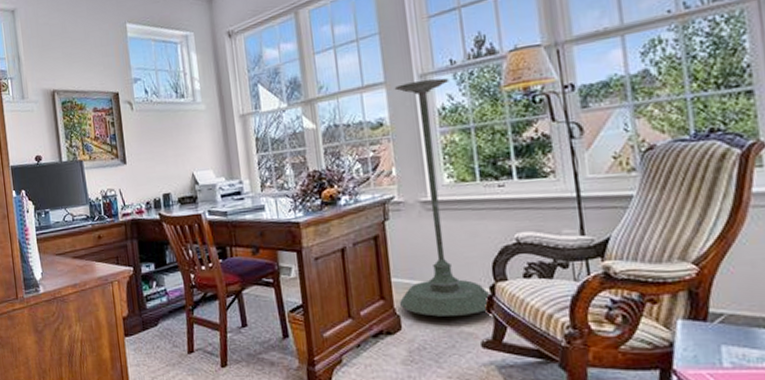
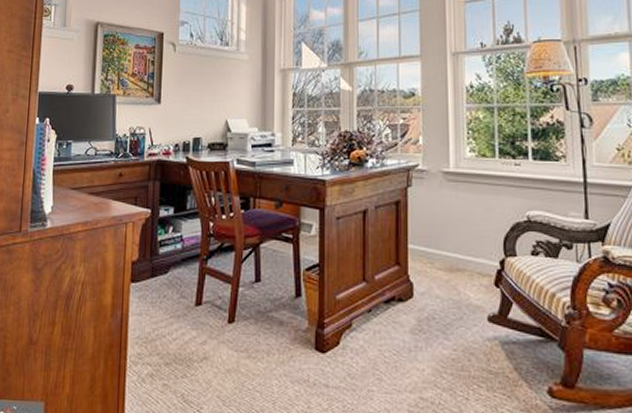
plant stand: present [394,78,492,317] -> none [414,58,501,288]

